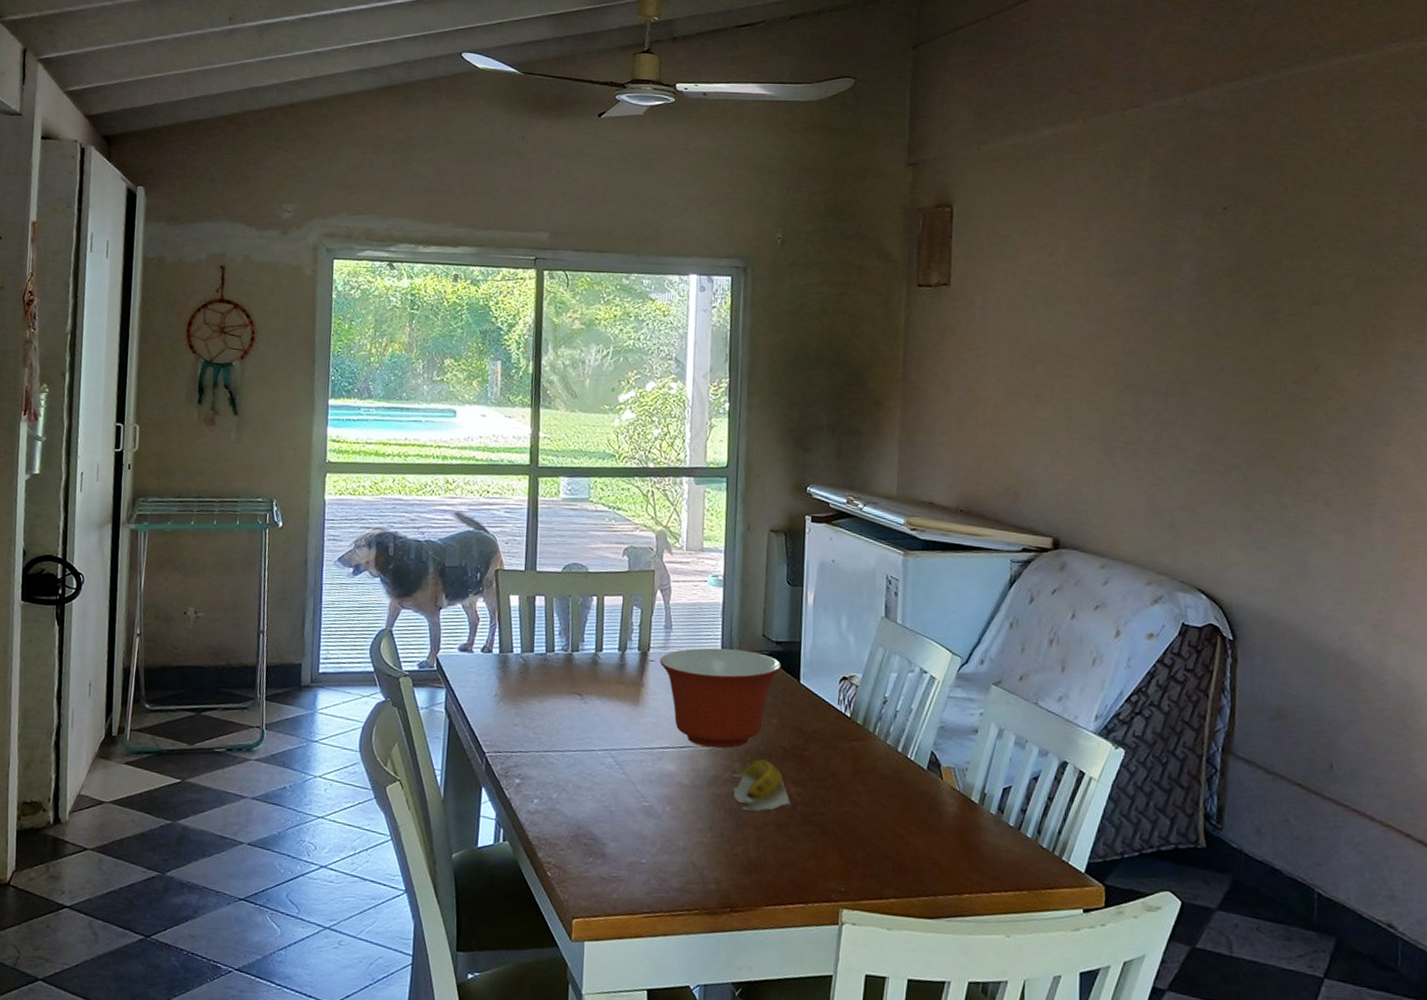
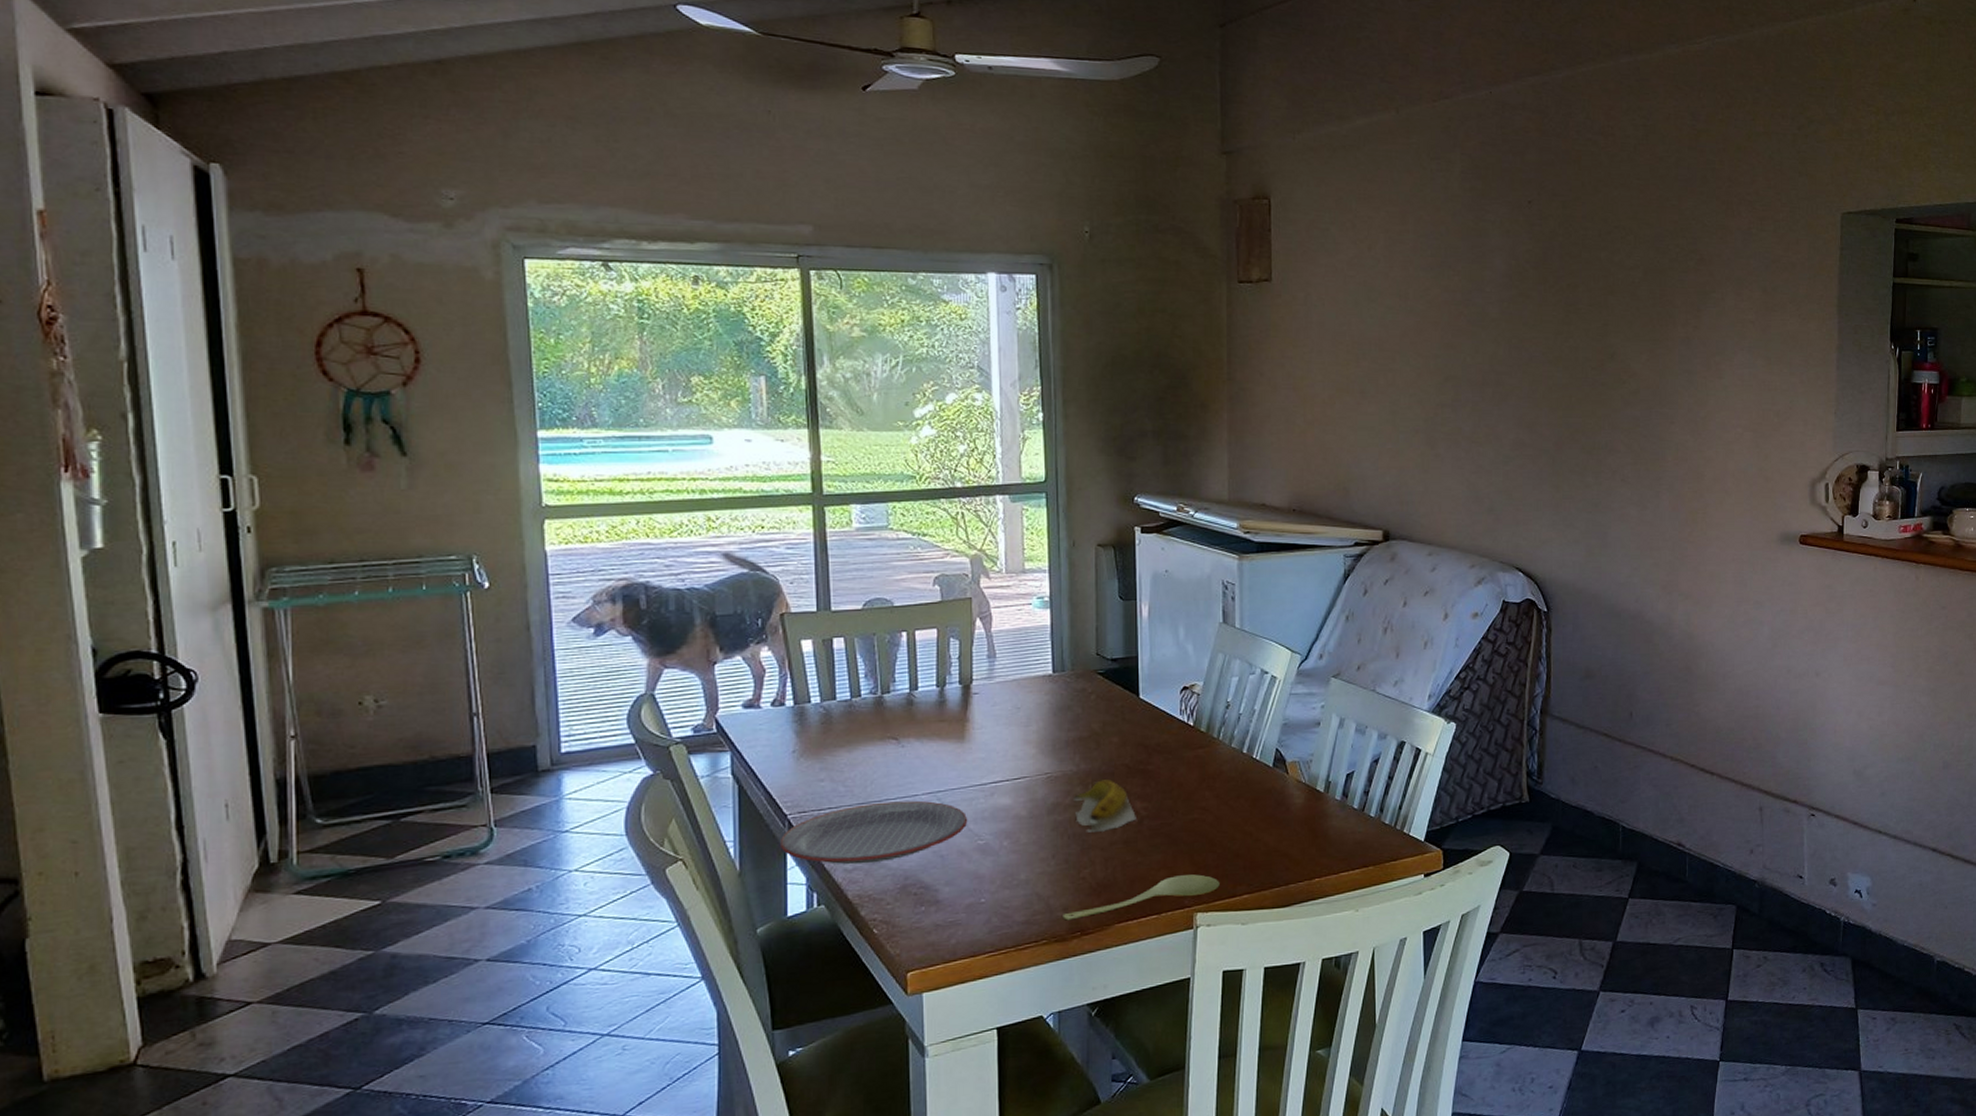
plate: none [478,752,637,809] -> present [781,800,968,865]
mixing bowl: present [659,647,781,748] -> none [984,671,1118,776]
spoon: none [715,867,867,895] -> present [1063,874,1220,921]

